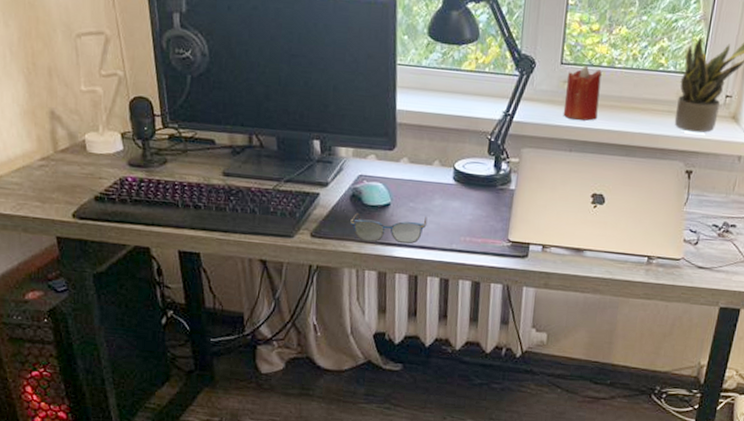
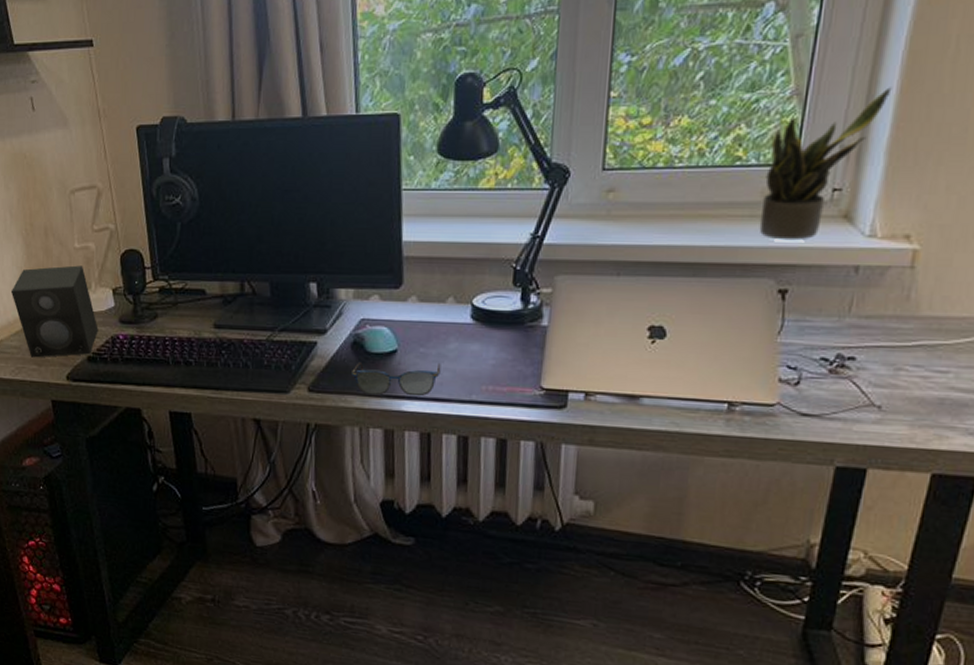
speaker: none [11,107,106,195] -> present [10,265,98,358]
candle: present [563,66,602,121] -> none [607,169,657,236]

